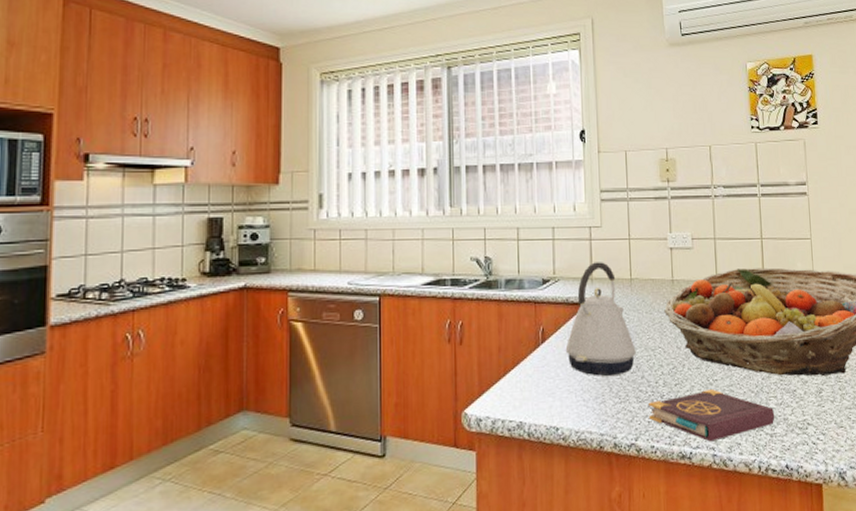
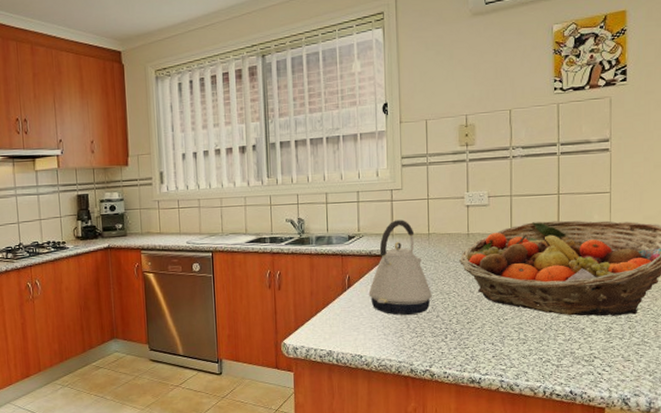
book: present [649,389,775,442] -> none [442,327,562,370]

